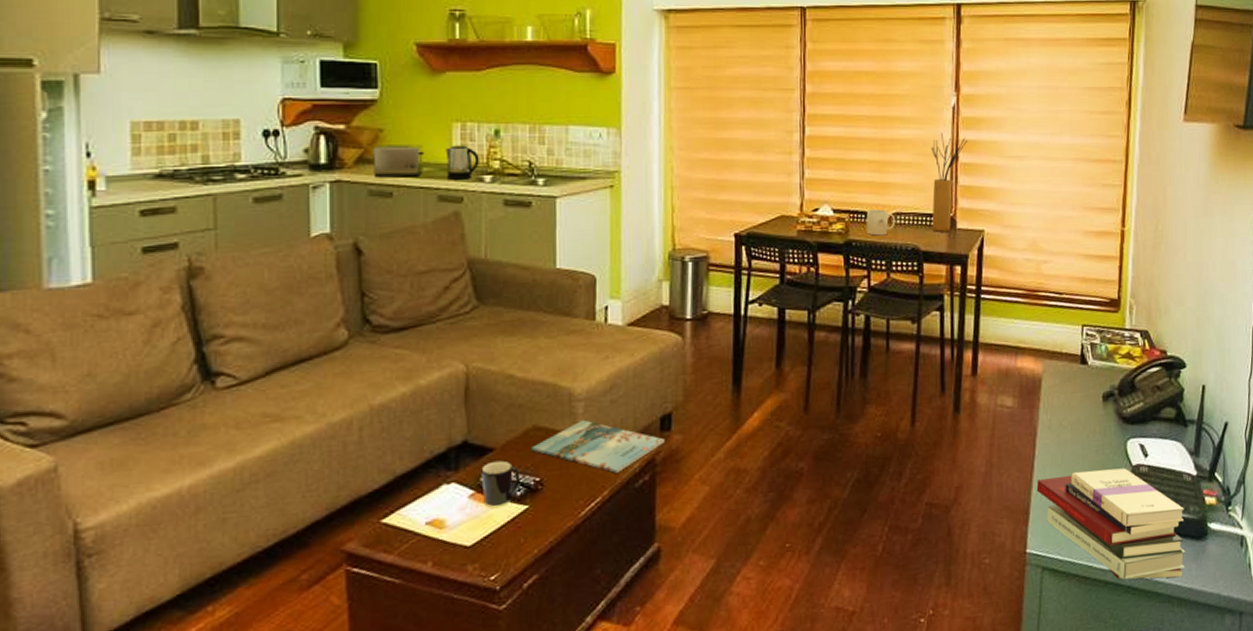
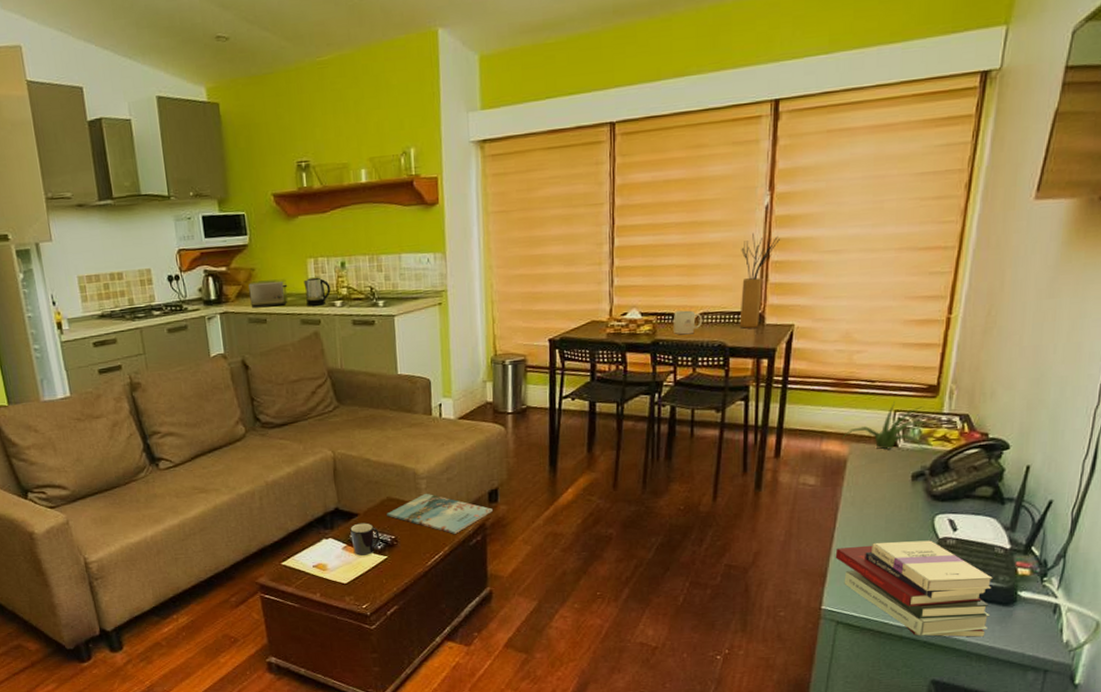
plant: none [1035,316,1117,367] -> present [842,402,932,450]

